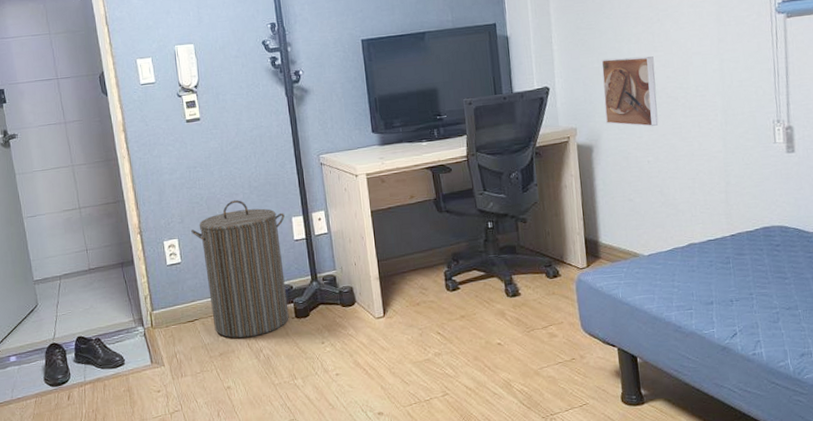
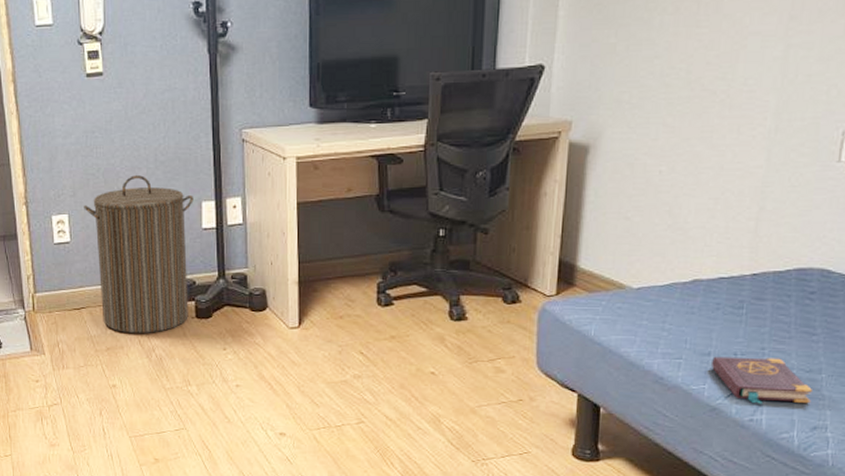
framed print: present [601,56,659,127] -> none [612,32,694,128]
book: none [715,300,795,340] -> present [711,356,814,404]

